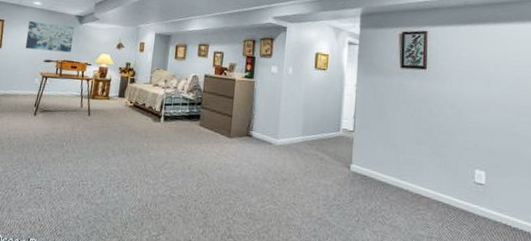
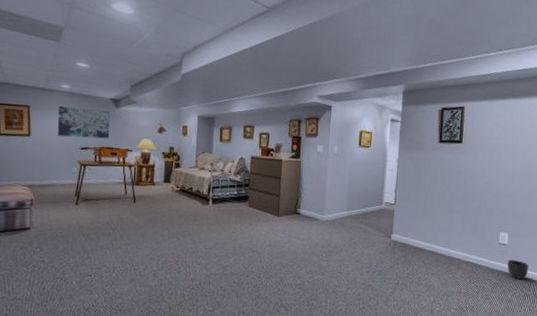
planter: none [487,203,513,228] -> present [507,260,529,280]

